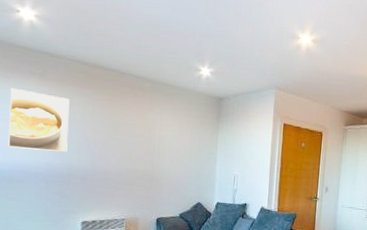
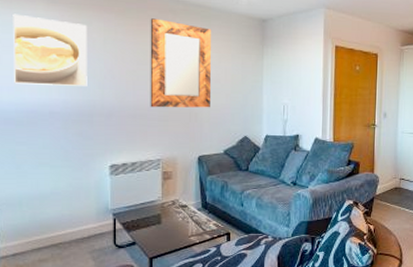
home mirror: none [118,94,174,176] -> present [150,18,212,108]

